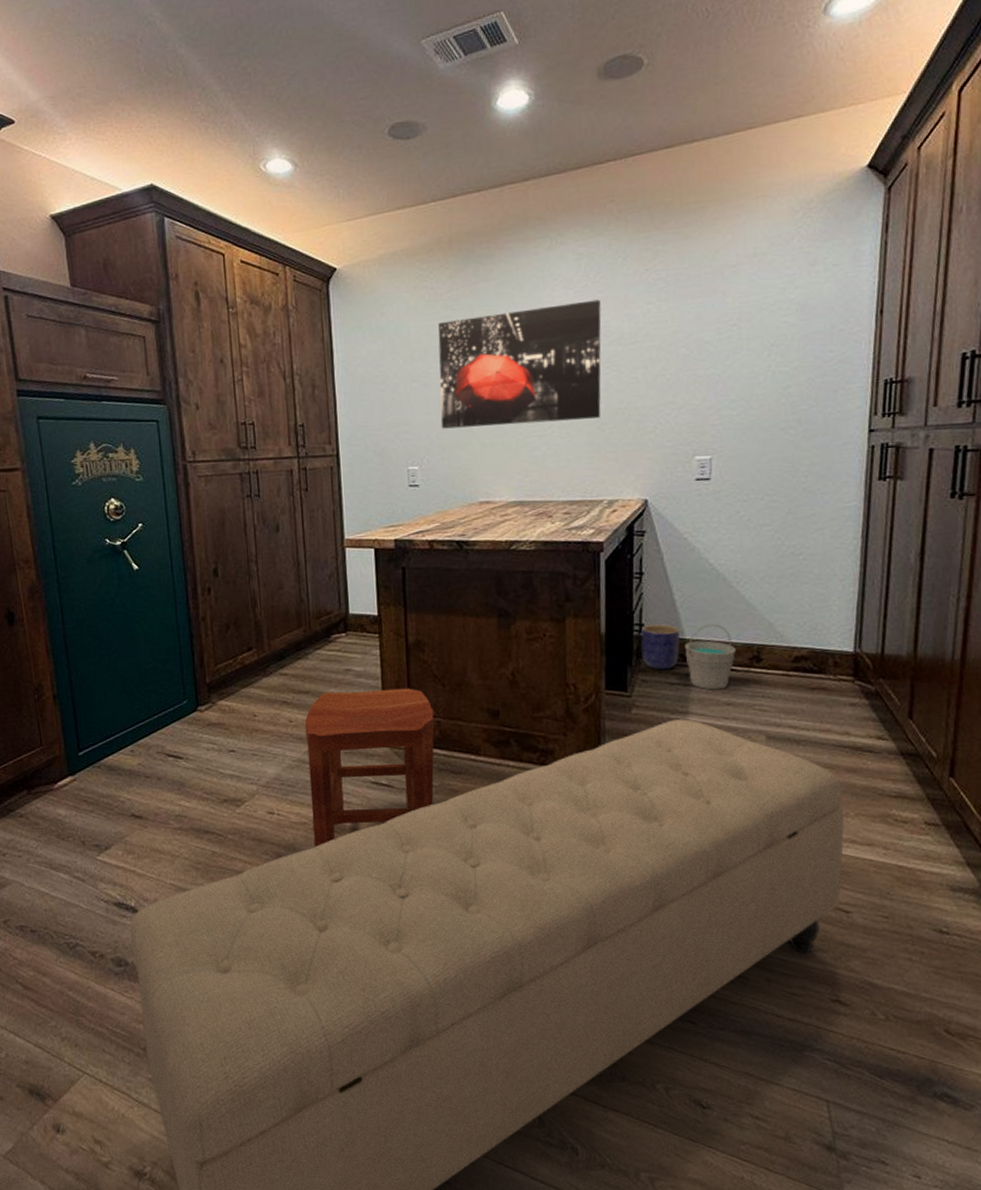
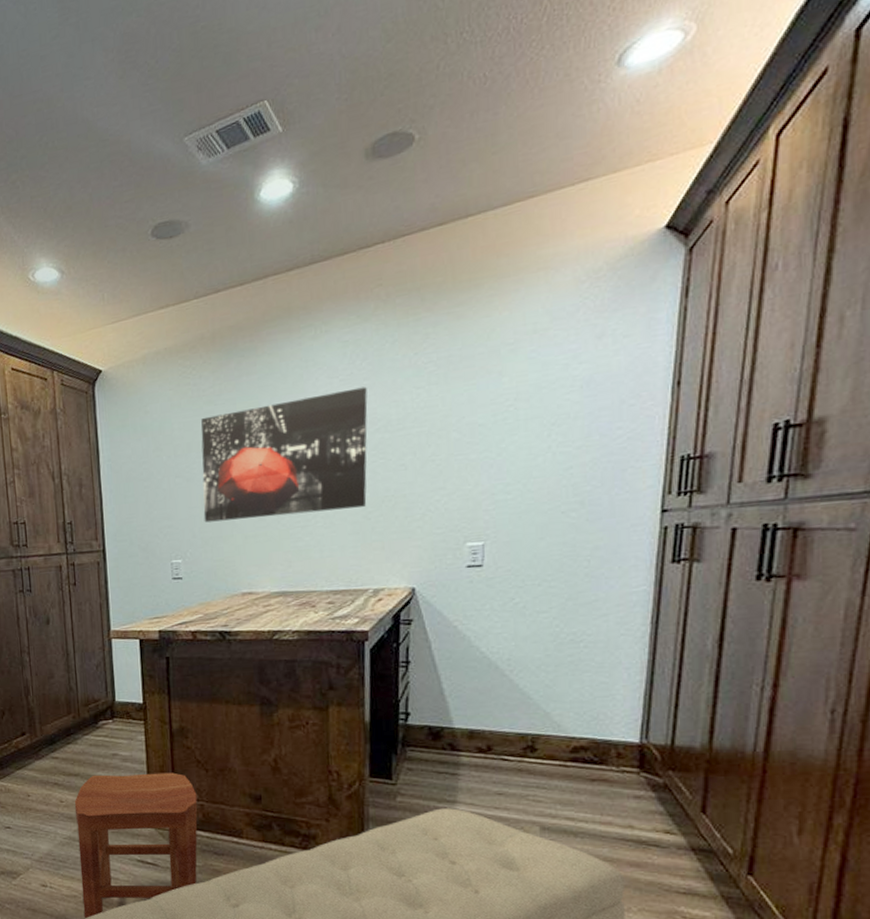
planter: present [640,624,680,670] -> none [406,713,448,759]
bucket: present [684,624,737,690] -> none [453,713,509,780]

